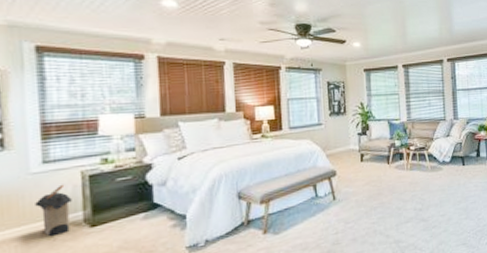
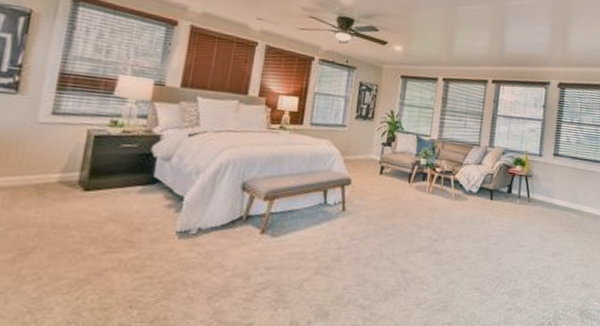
laundry hamper: present [35,184,72,237] -> none [34,139,72,194]

